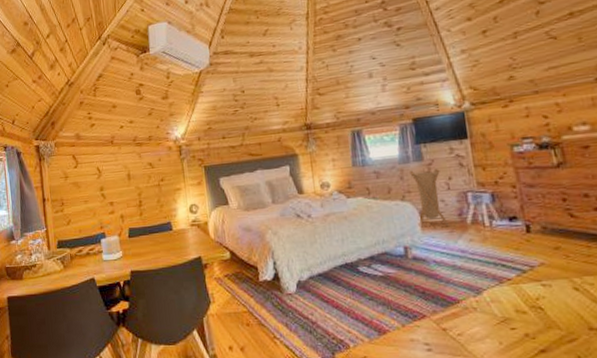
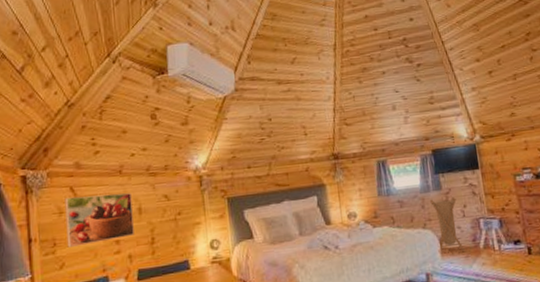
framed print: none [69,161,125,207] -> present [64,193,134,247]

